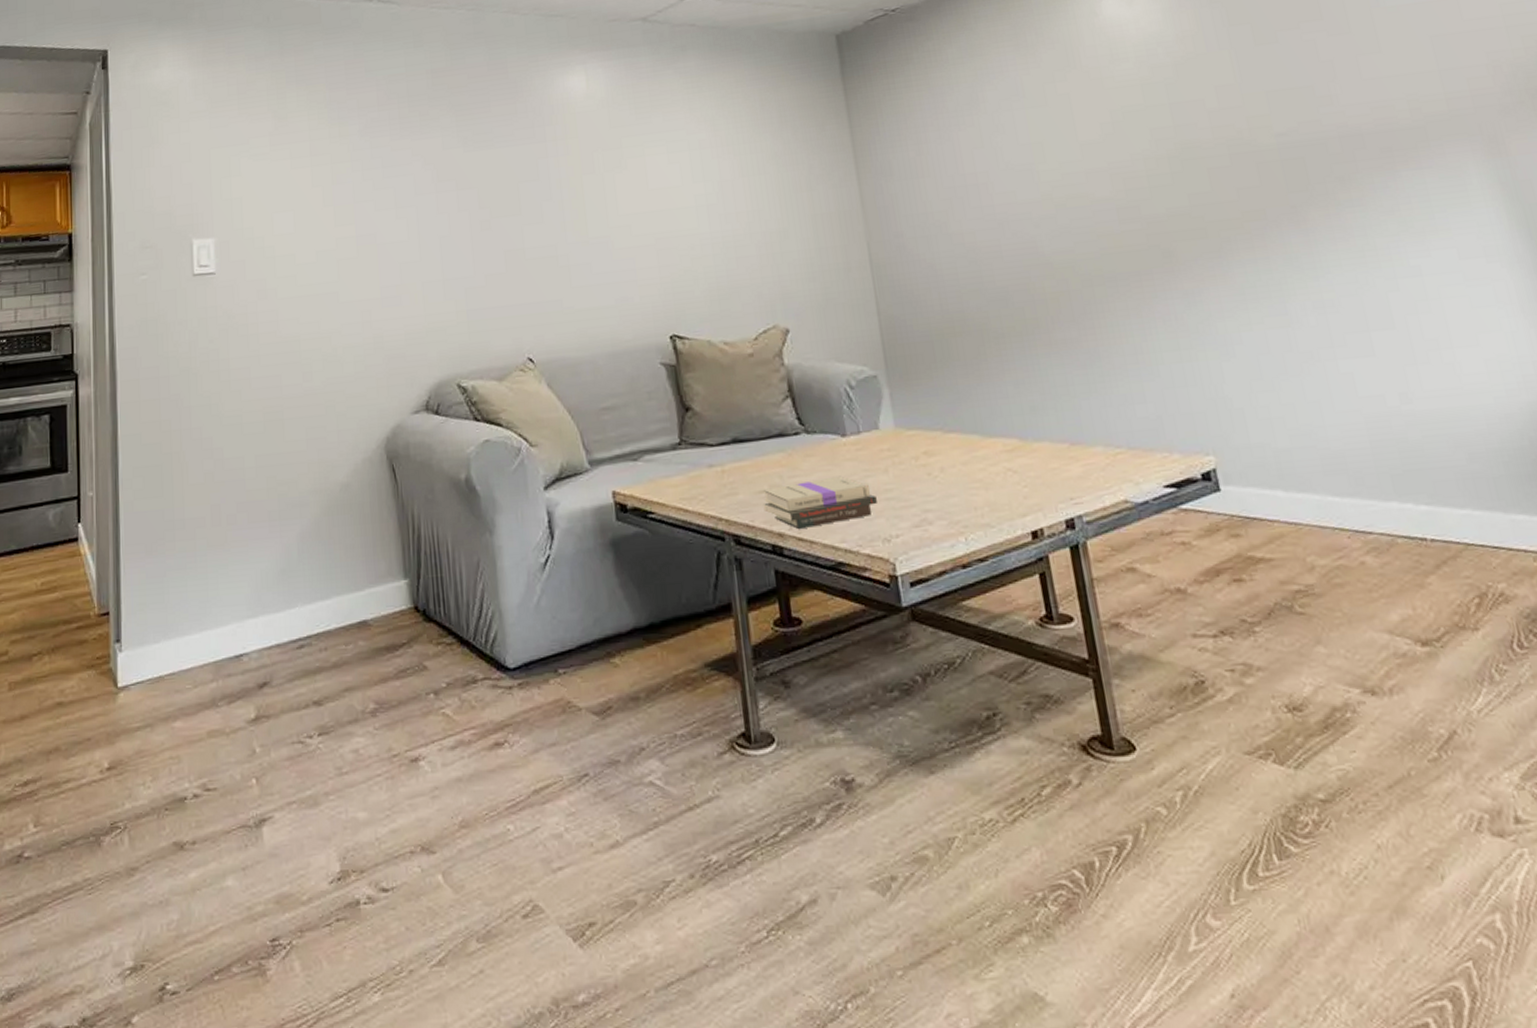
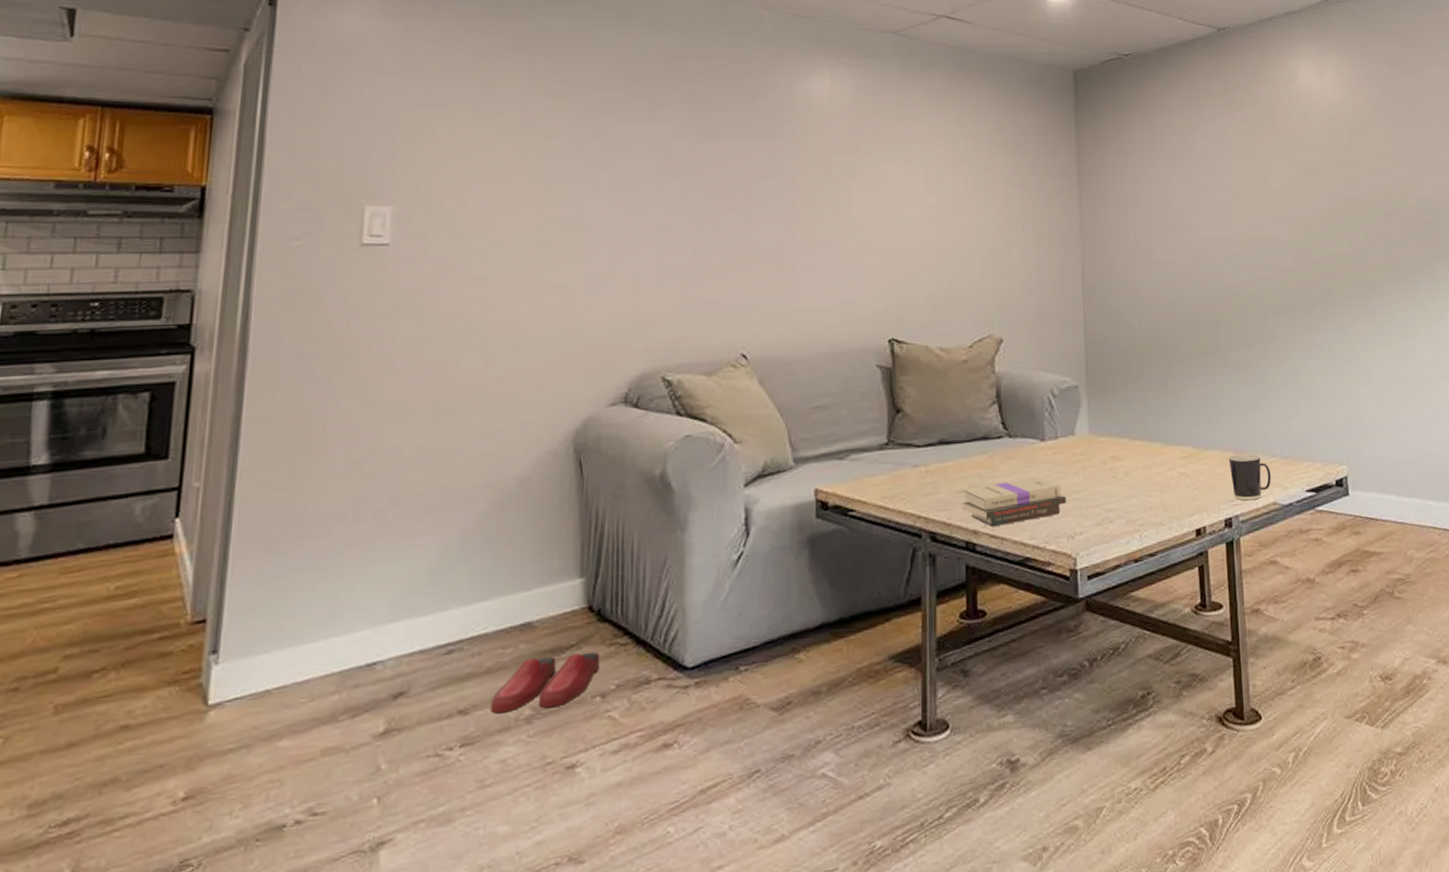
slippers: none [339,651,430,706] -> present [490,652,600,714]
mug: none [1062,446,1119,499] -> present [1228,454,1271,501]

